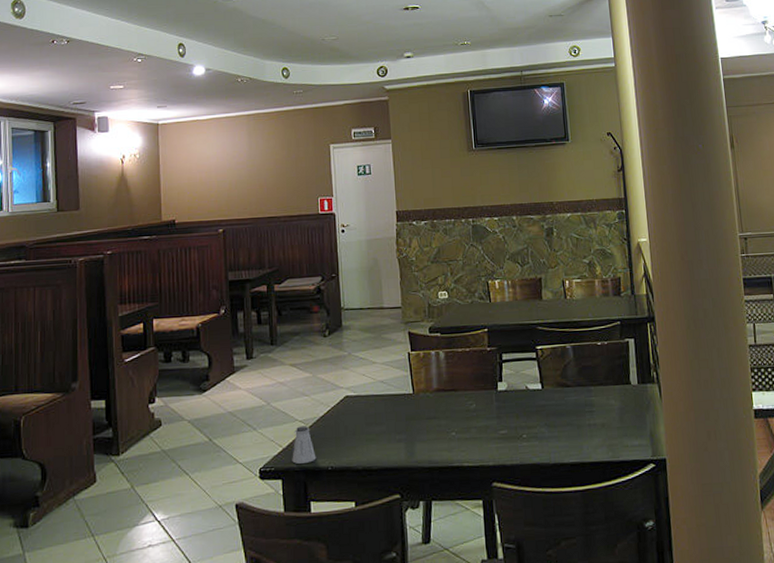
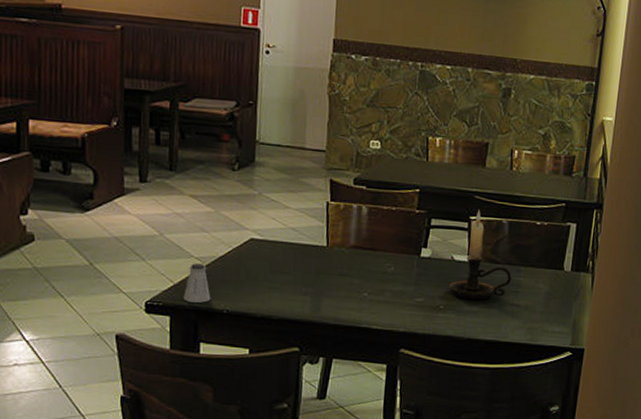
candle holder: none [527,339,585,426] -> present [448,210,512,300]

